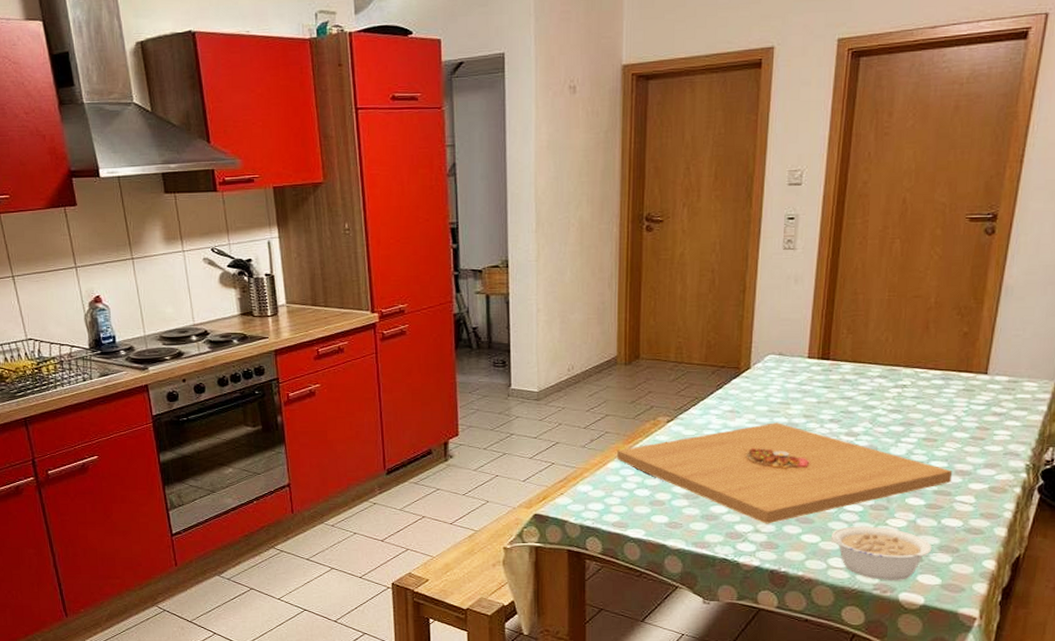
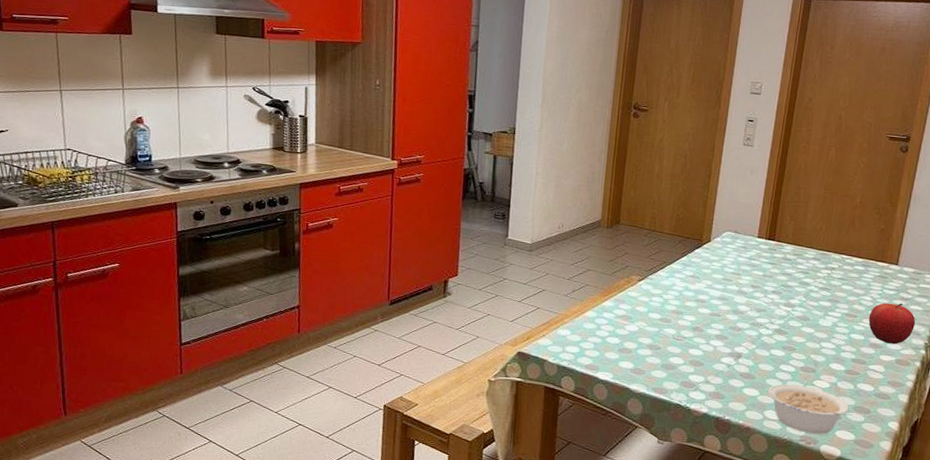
platter: present [617,422,953,524] -> none [594,289,868,377]
fruit: none [952,419,1013,469] -> present [868,303,916,344]

